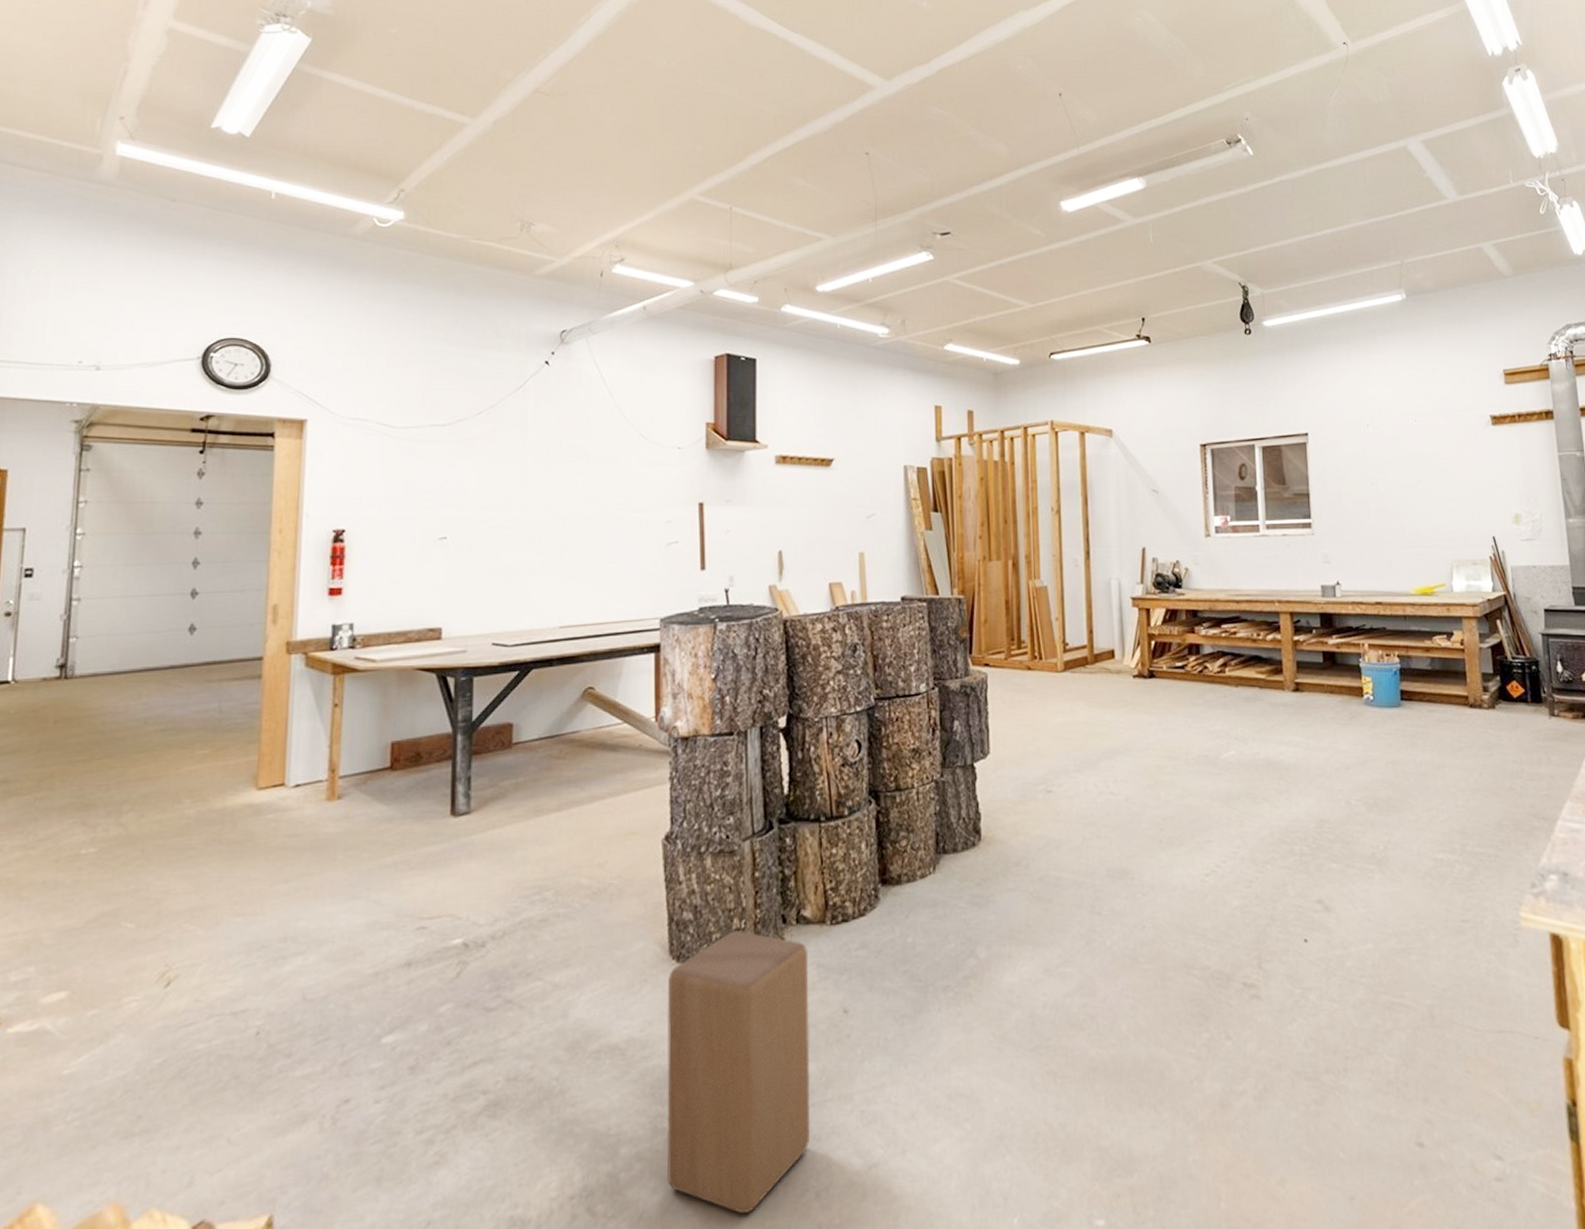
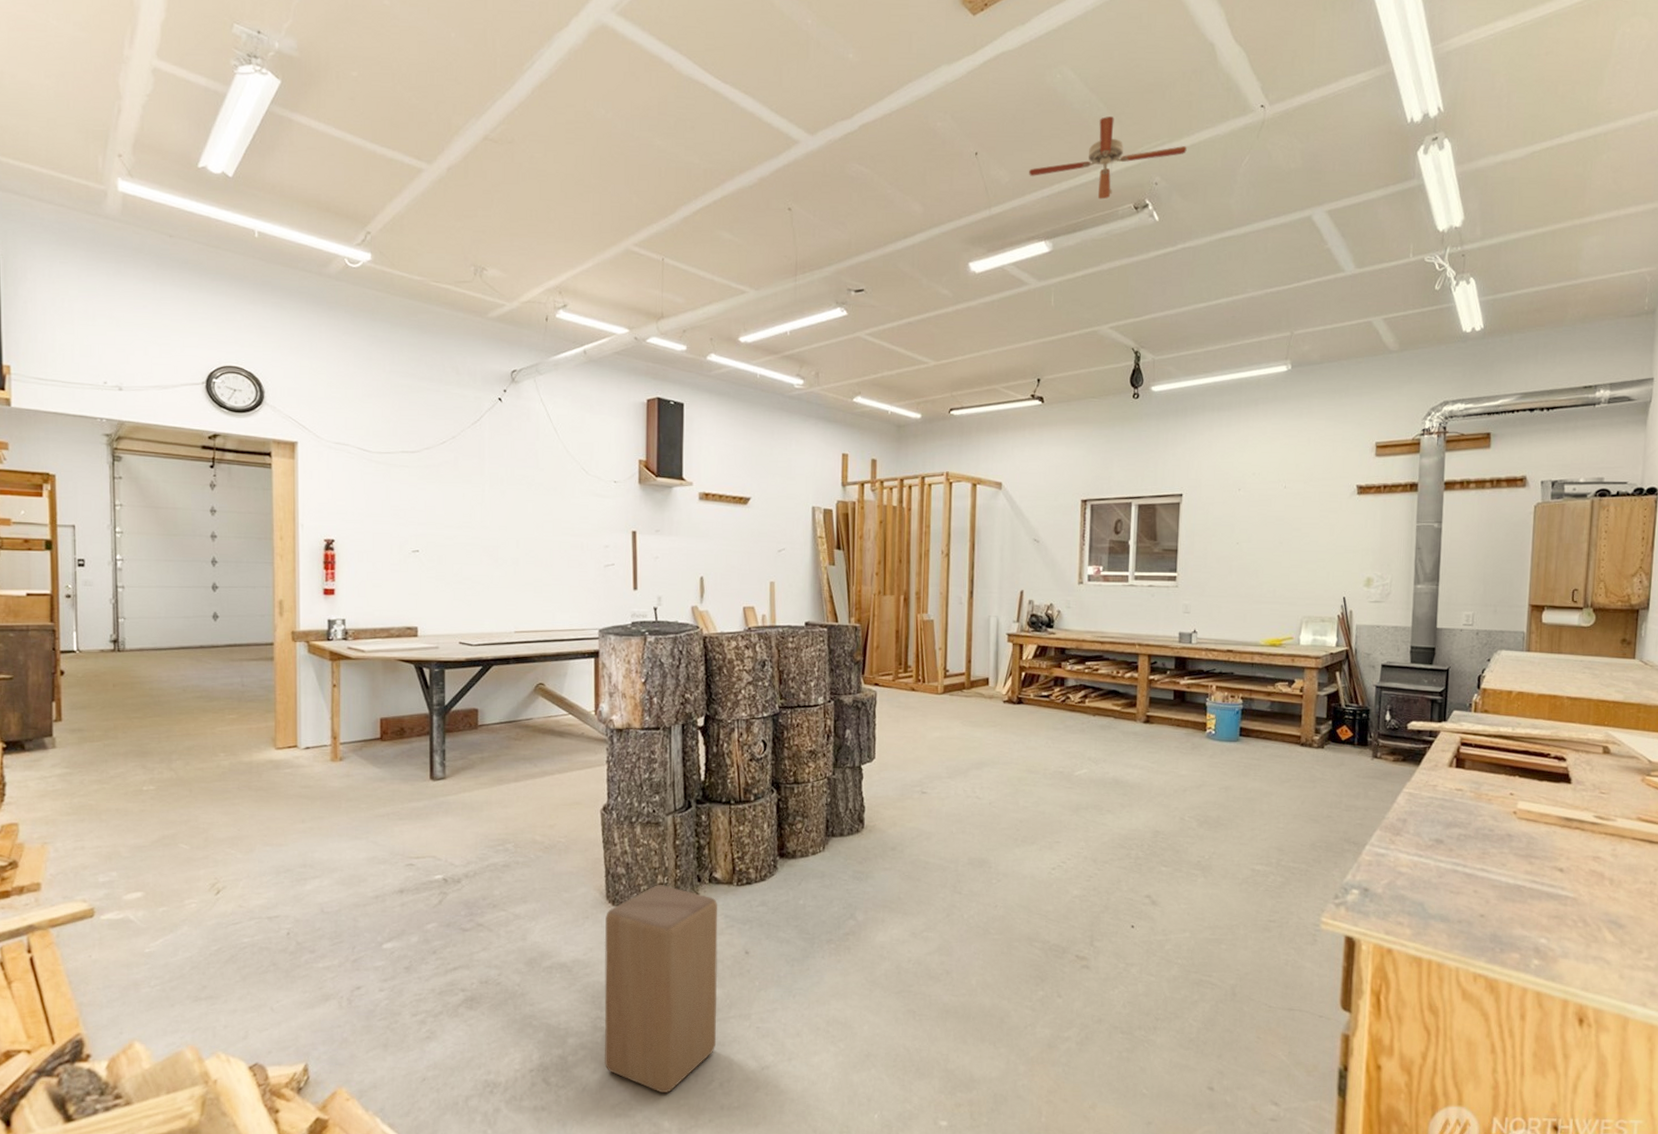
ceiling fan: none [1116,56,1274,136] -> present [1029,116,1187,200]

